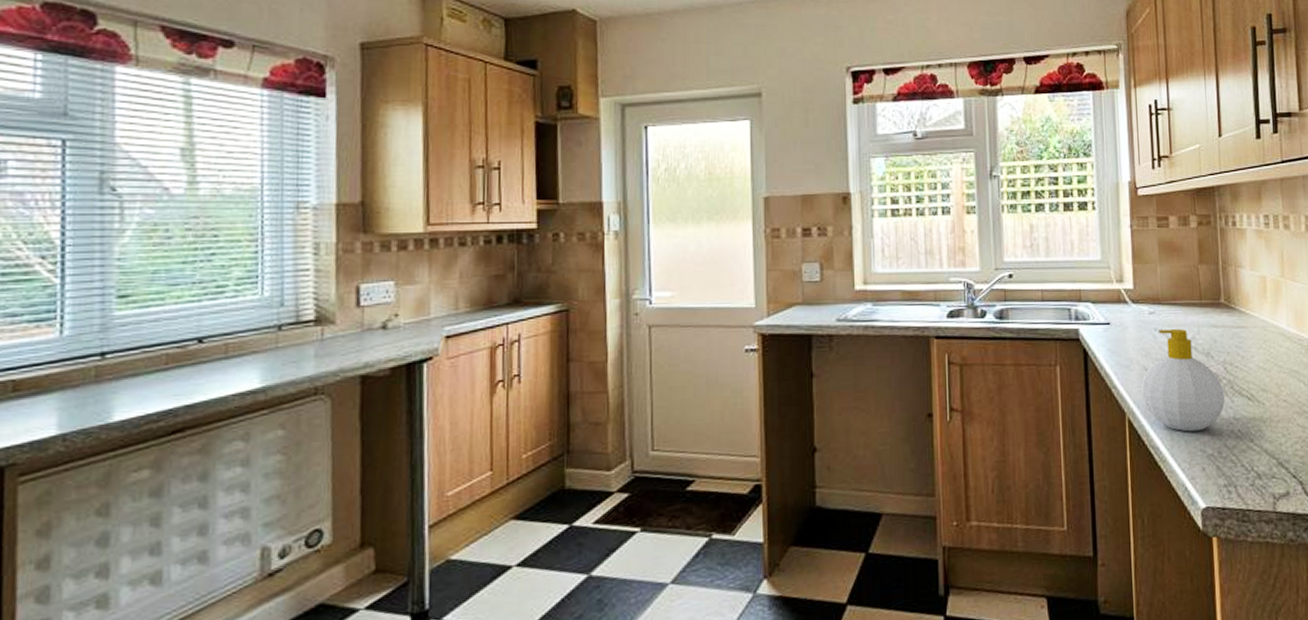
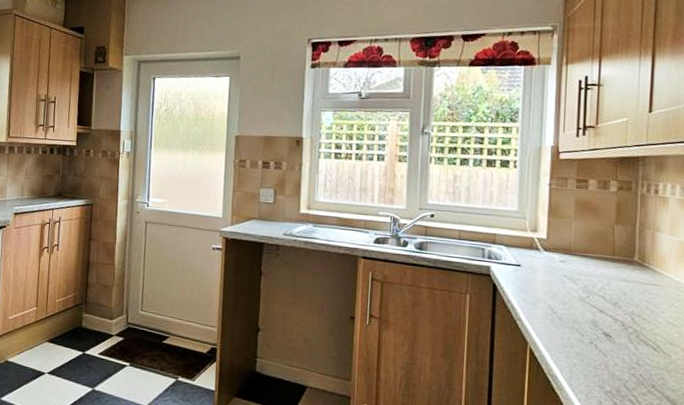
soap bottle: present [1142,328,1225,432] -> none [546,277,630,370]

